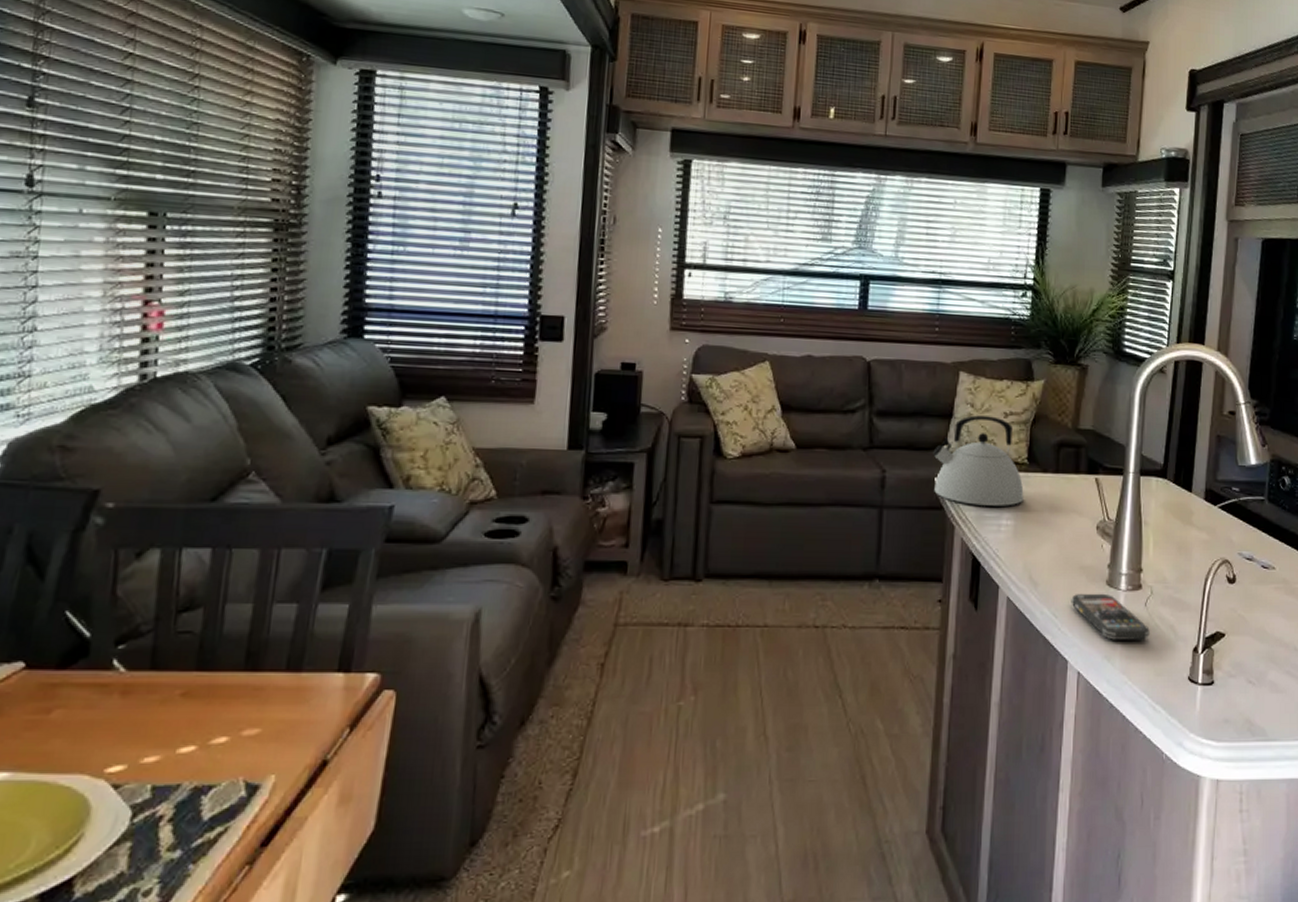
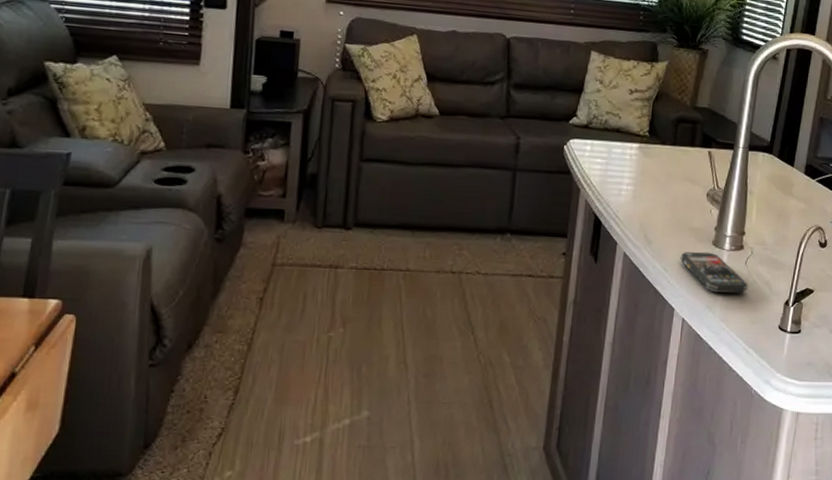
kettle: present [933,415,1024,506] -> none [563,91,644,173]

